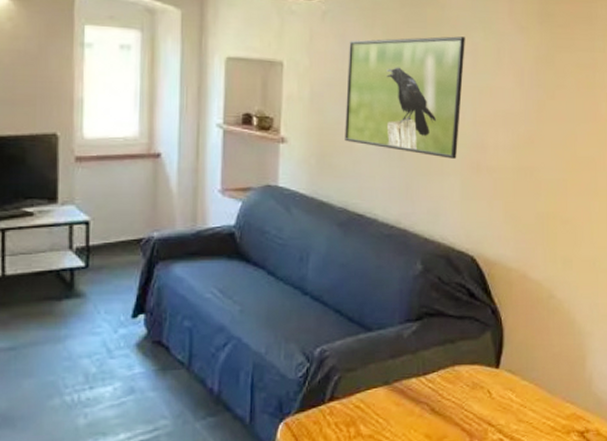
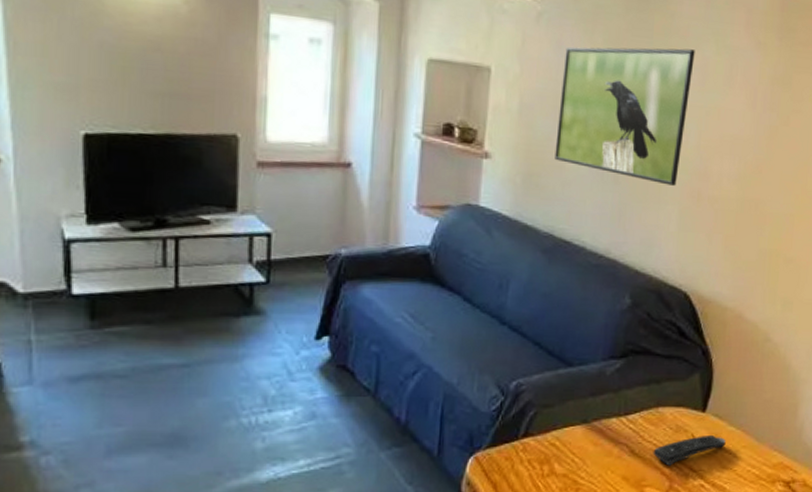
remote control: none [452,389,520,422] -> present [653,434,726,466]

